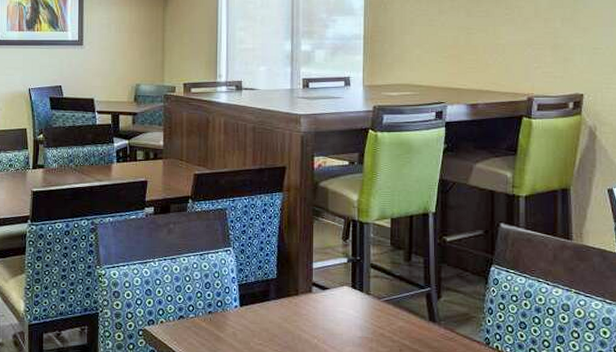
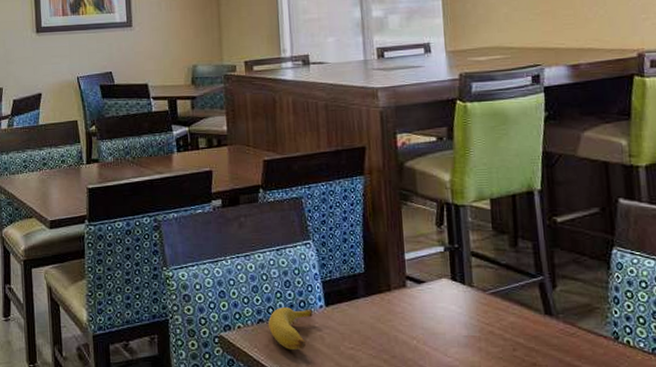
banana: none [188,306,228,344] -> present [268,307,313,350]

